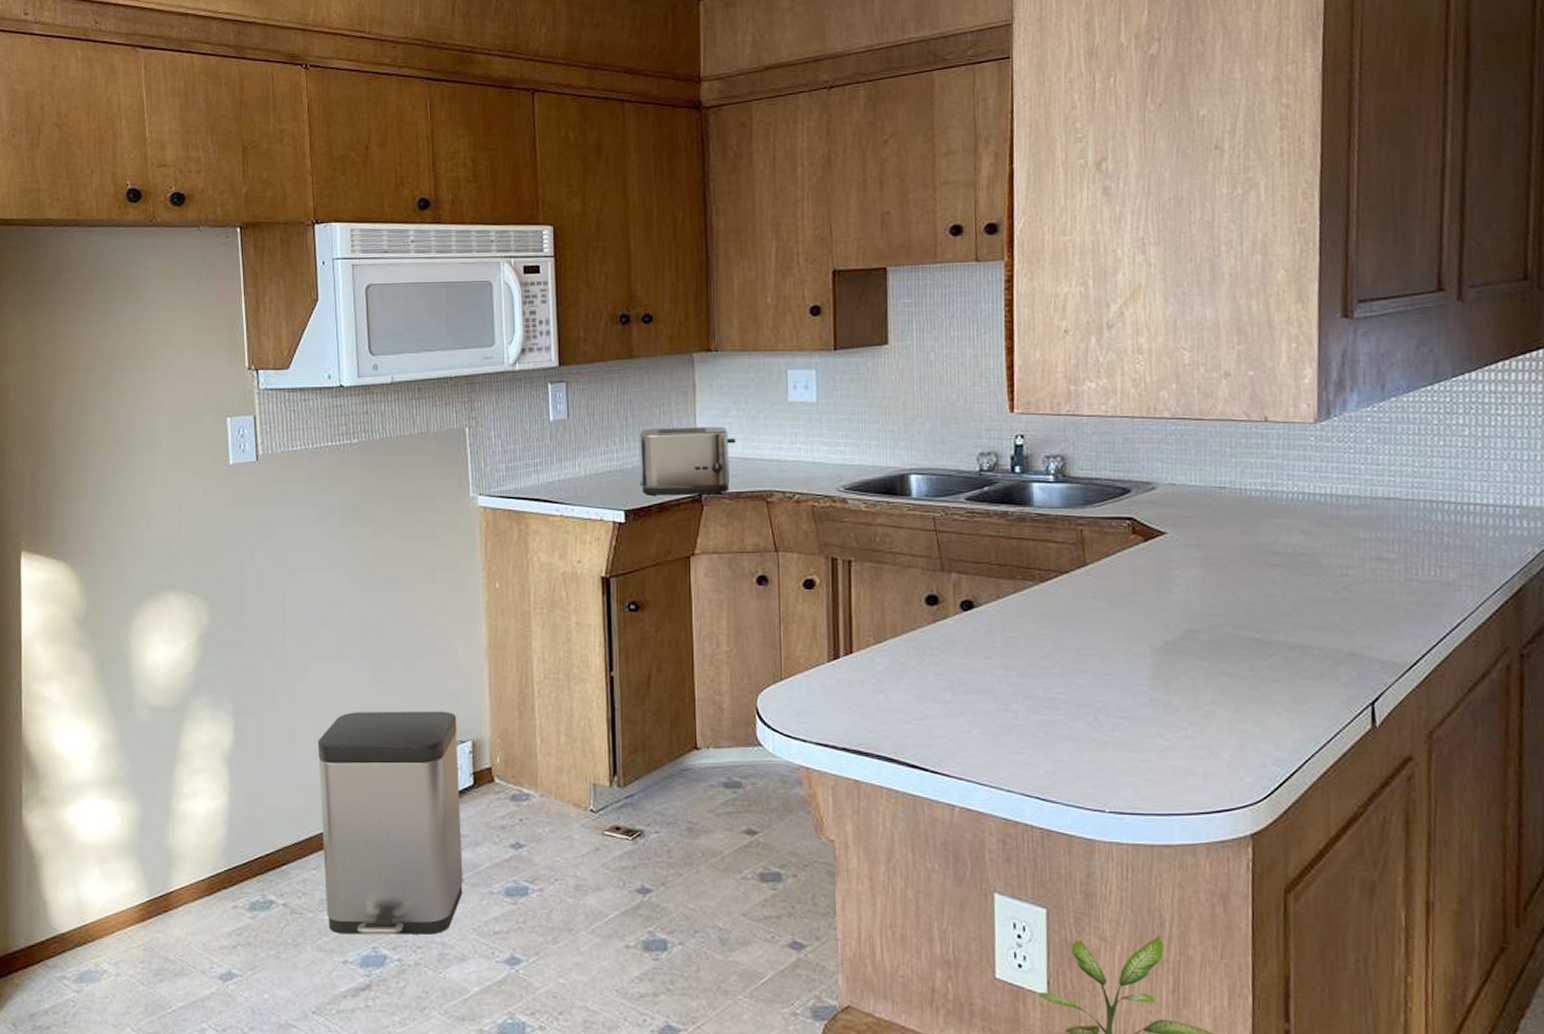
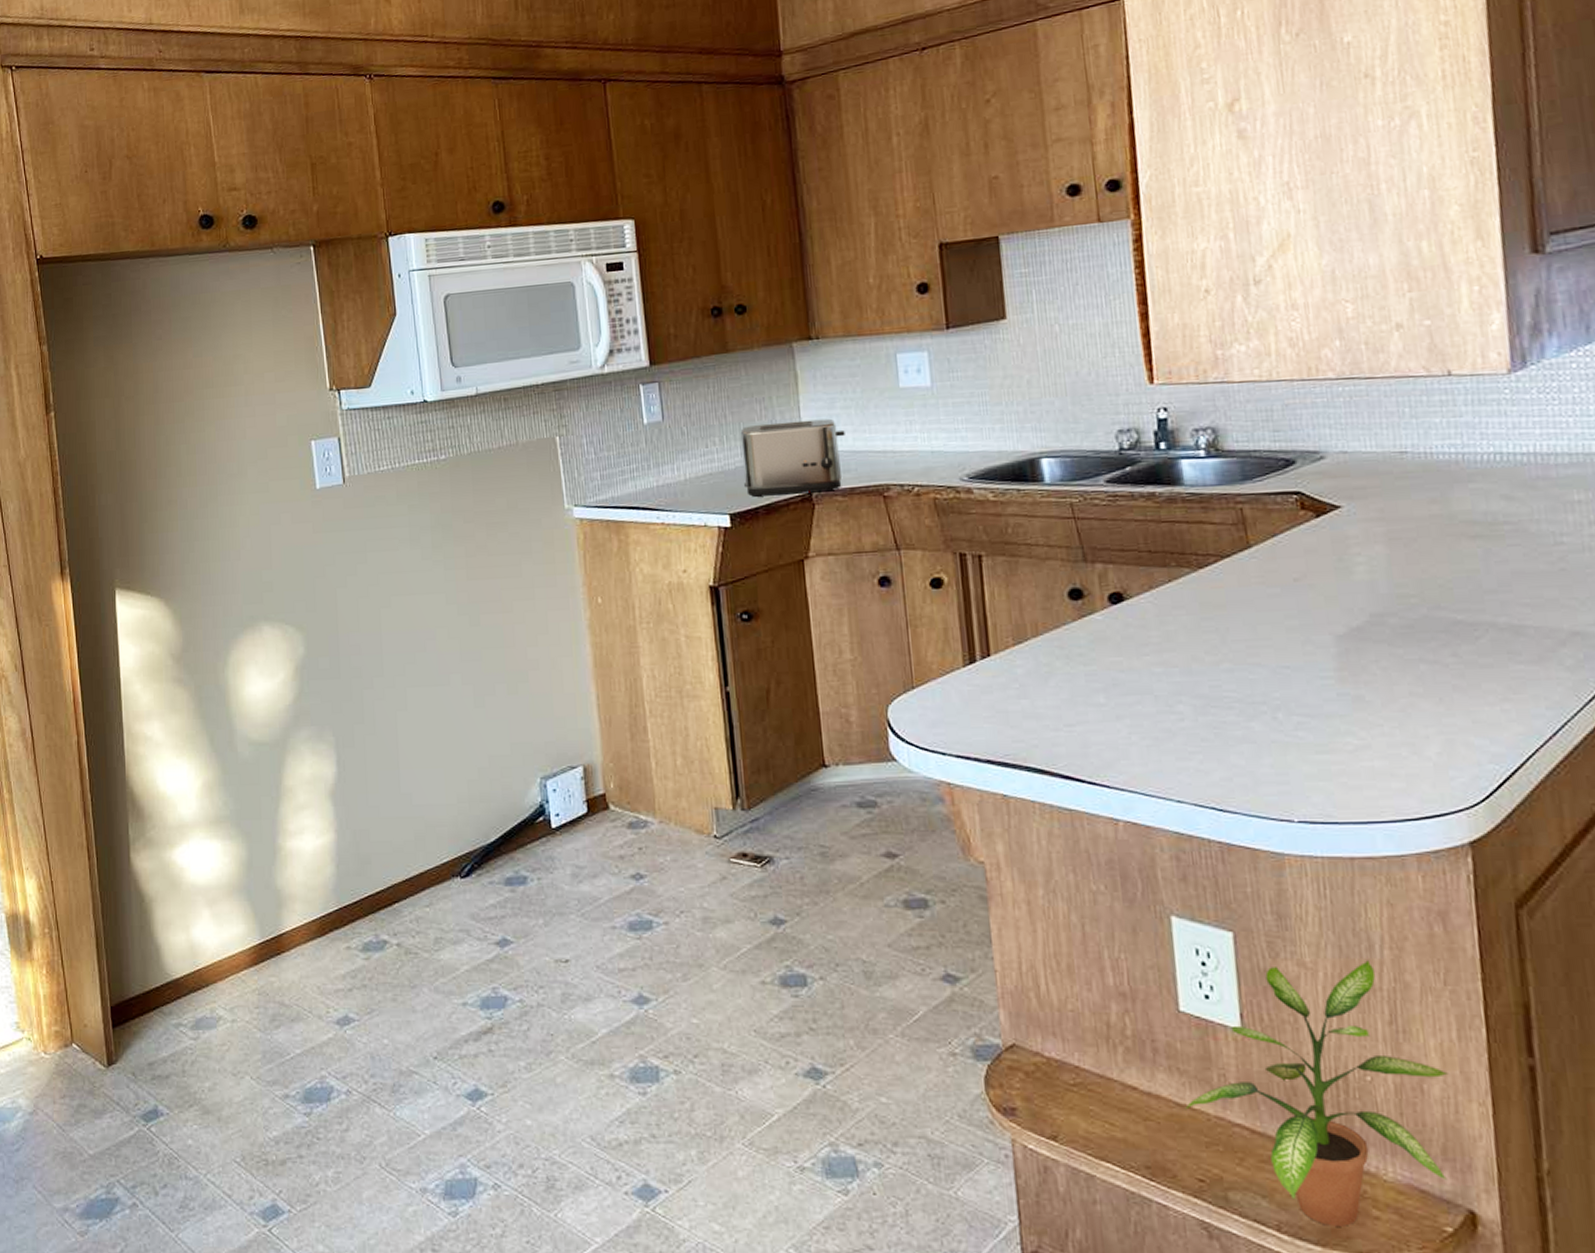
pedal bin: present [317,711,463,935] -> none [422,735,583,975]

